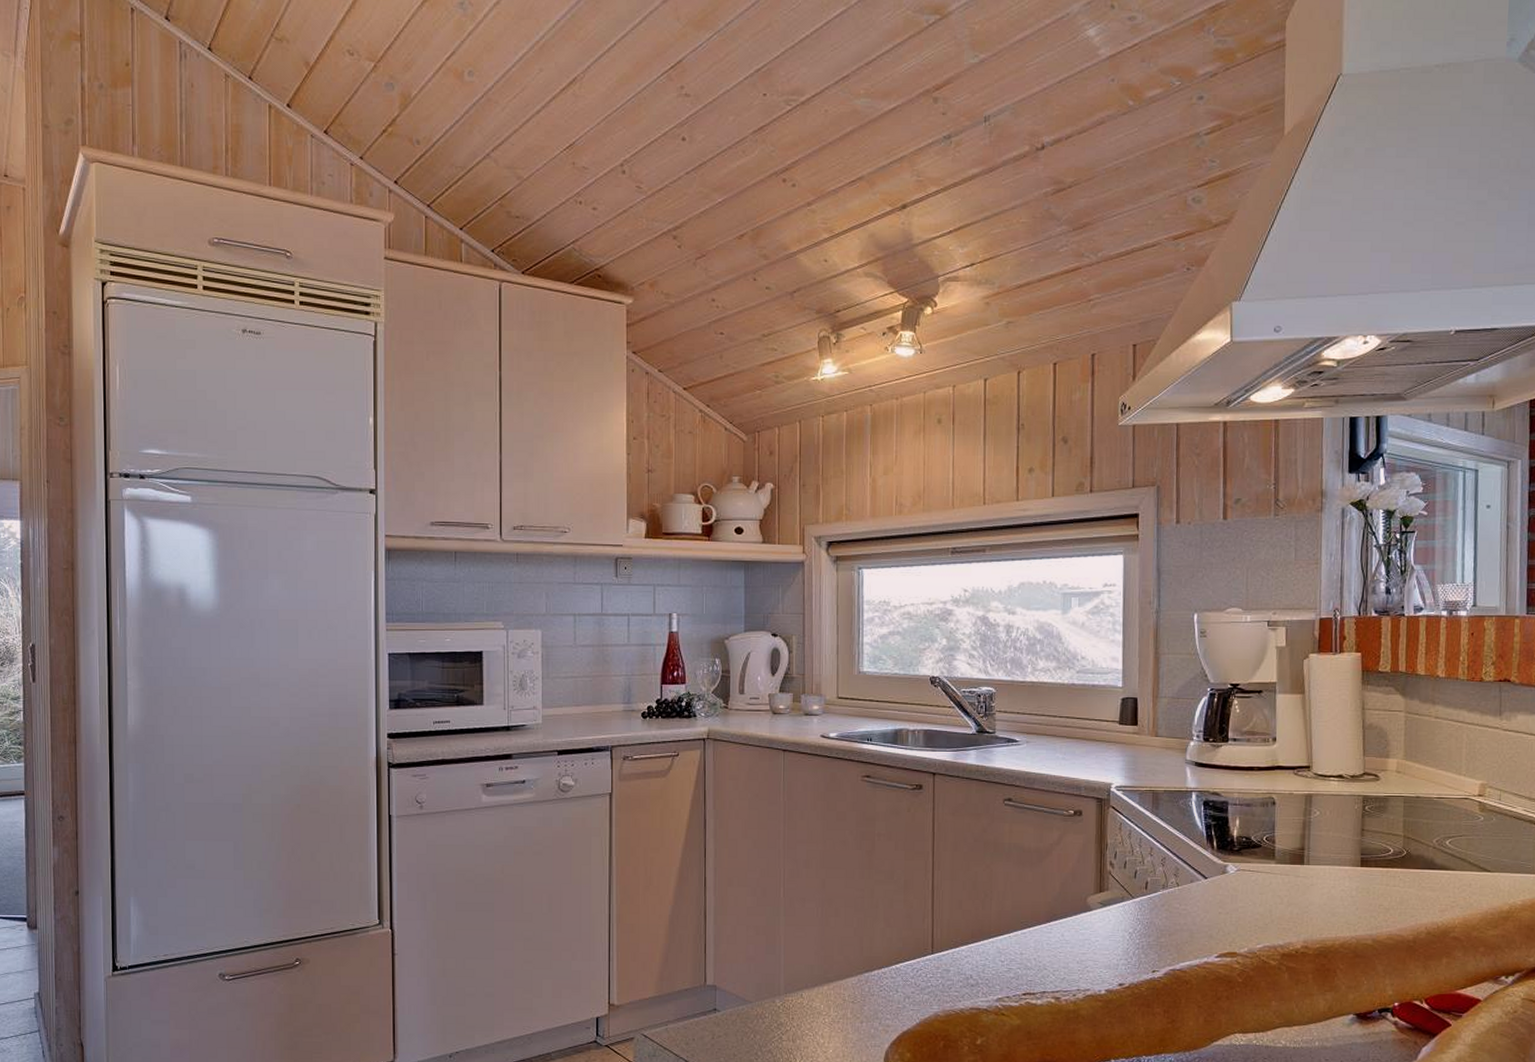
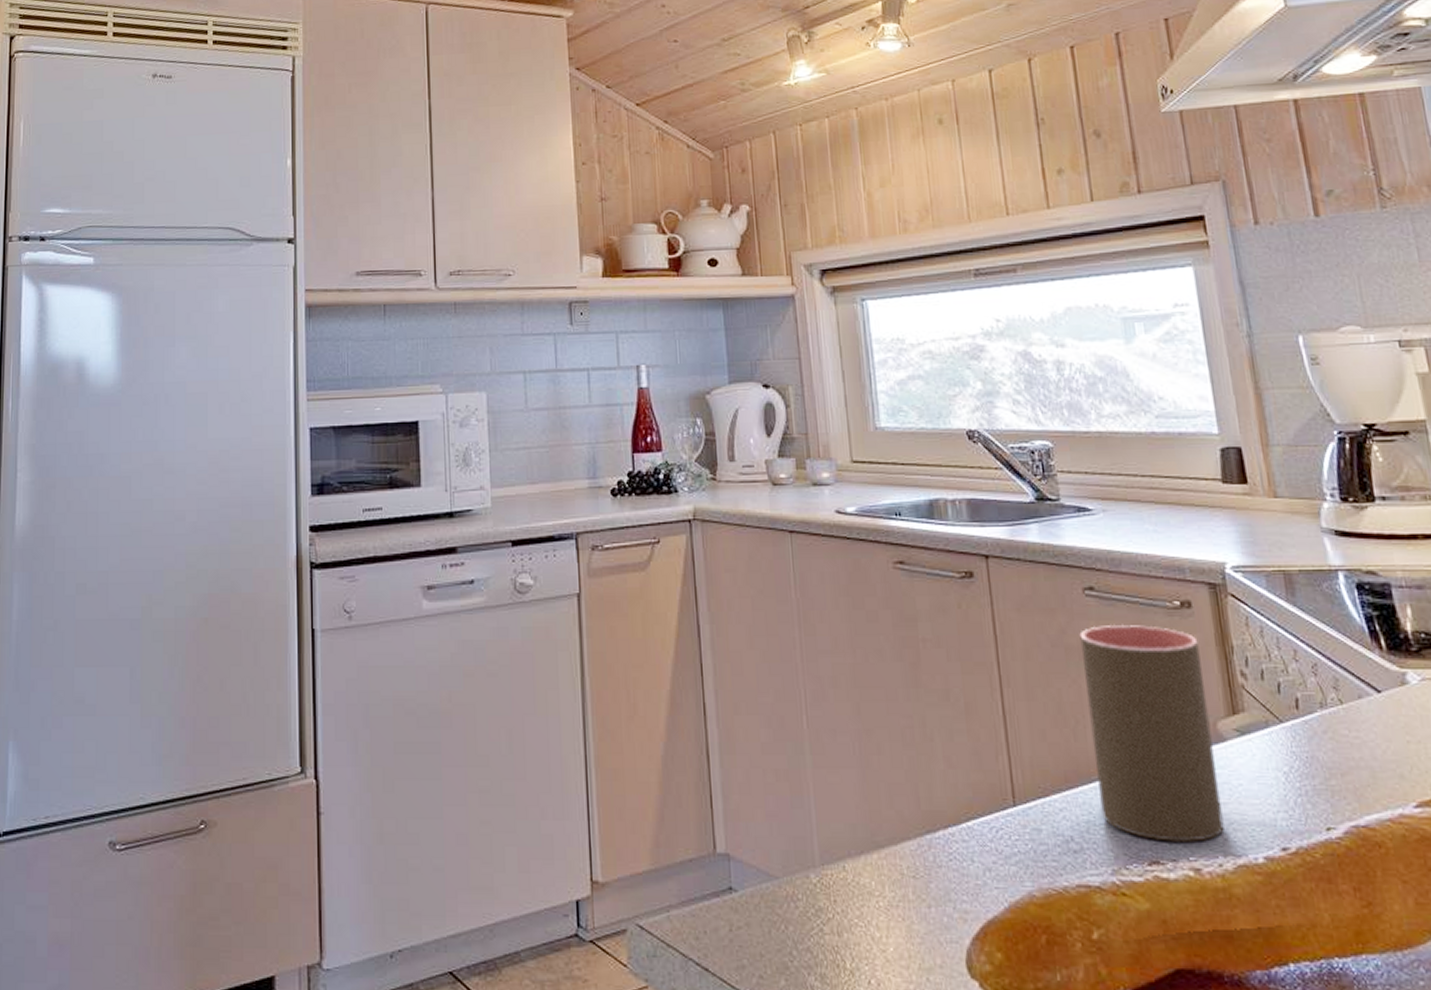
cup: none [994,826,1083,979] -> present [1079,624,1226,842]

